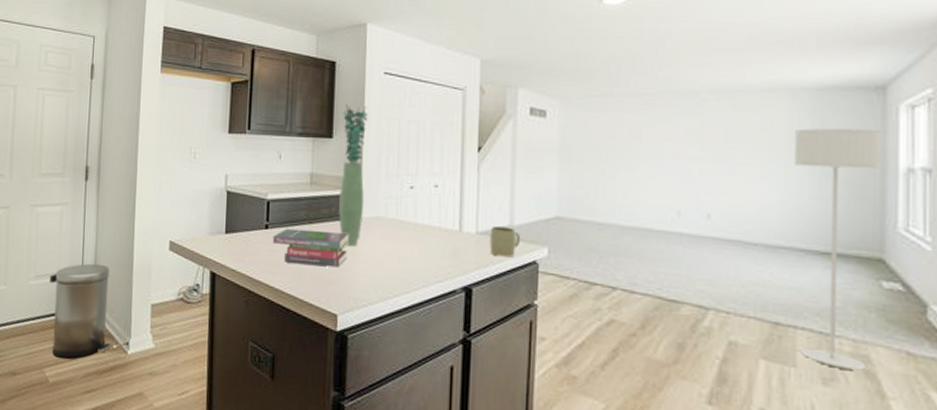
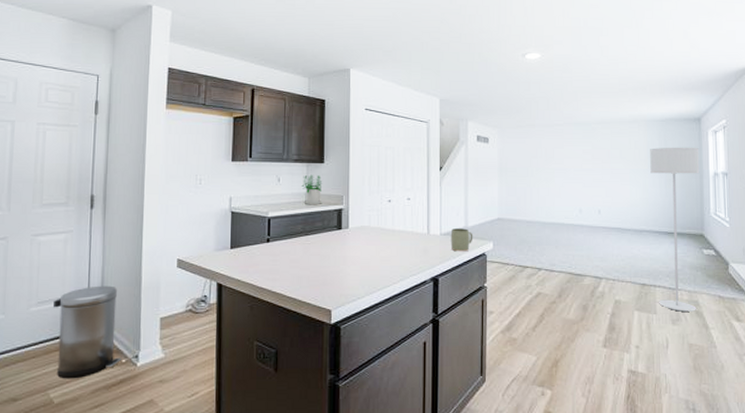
books: present [272,228,349,268] -> none [273,240,339,271]
potted plant: none [306,151,331,189] -> present [301,174,323,205]
vase: present [339,103,368,247] -> none [331,134,353,252]

